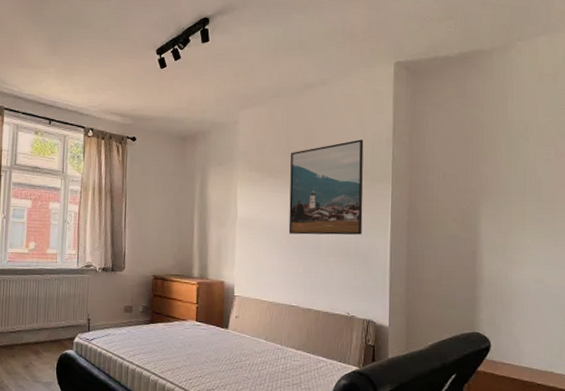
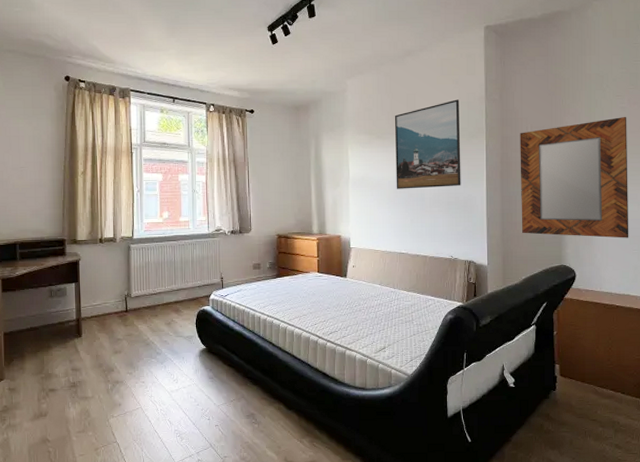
home mirror: none [429,170,554,307] -> present [520,117,629,238]

